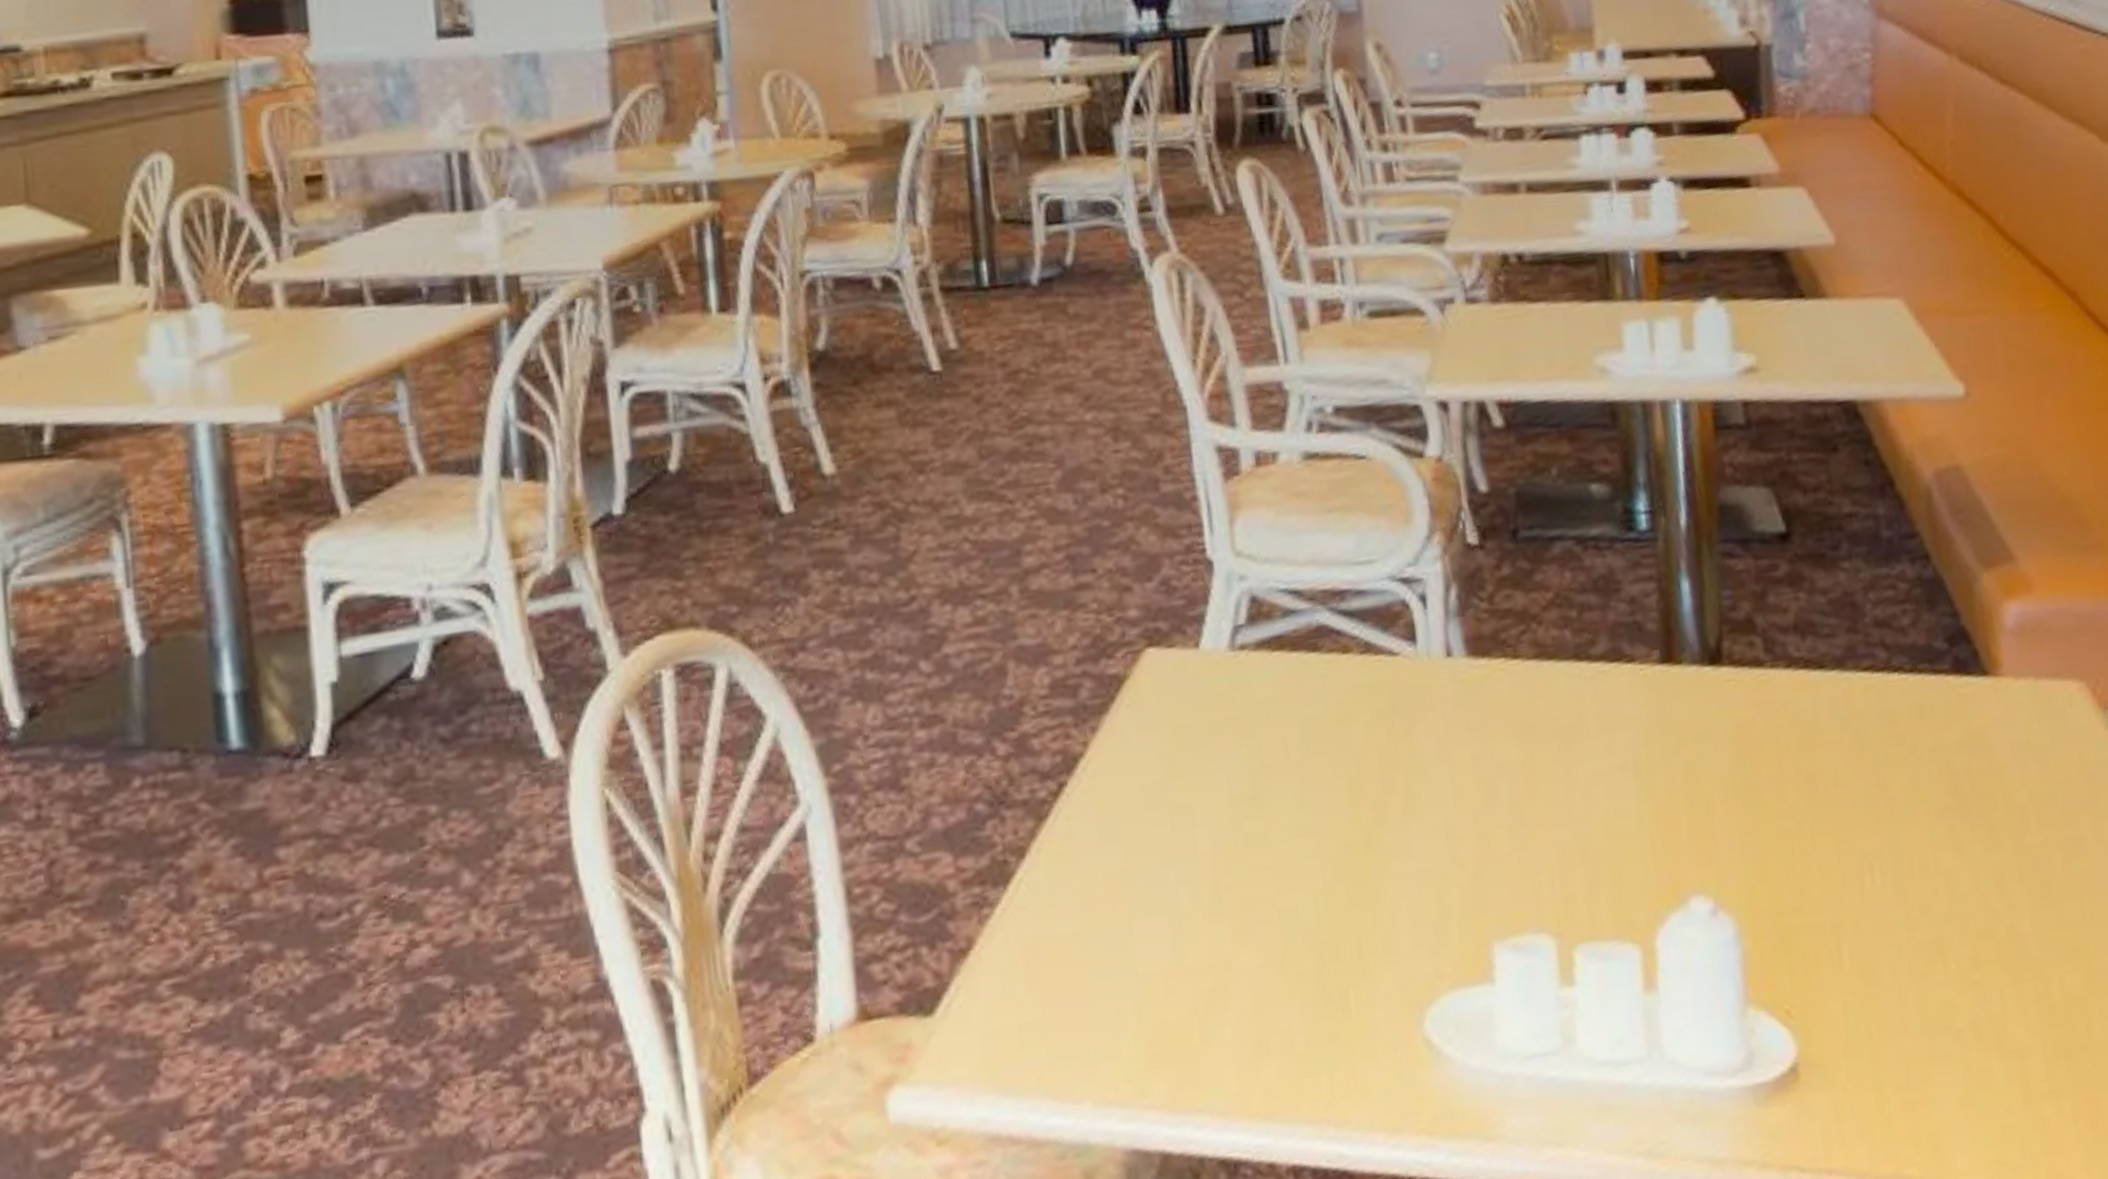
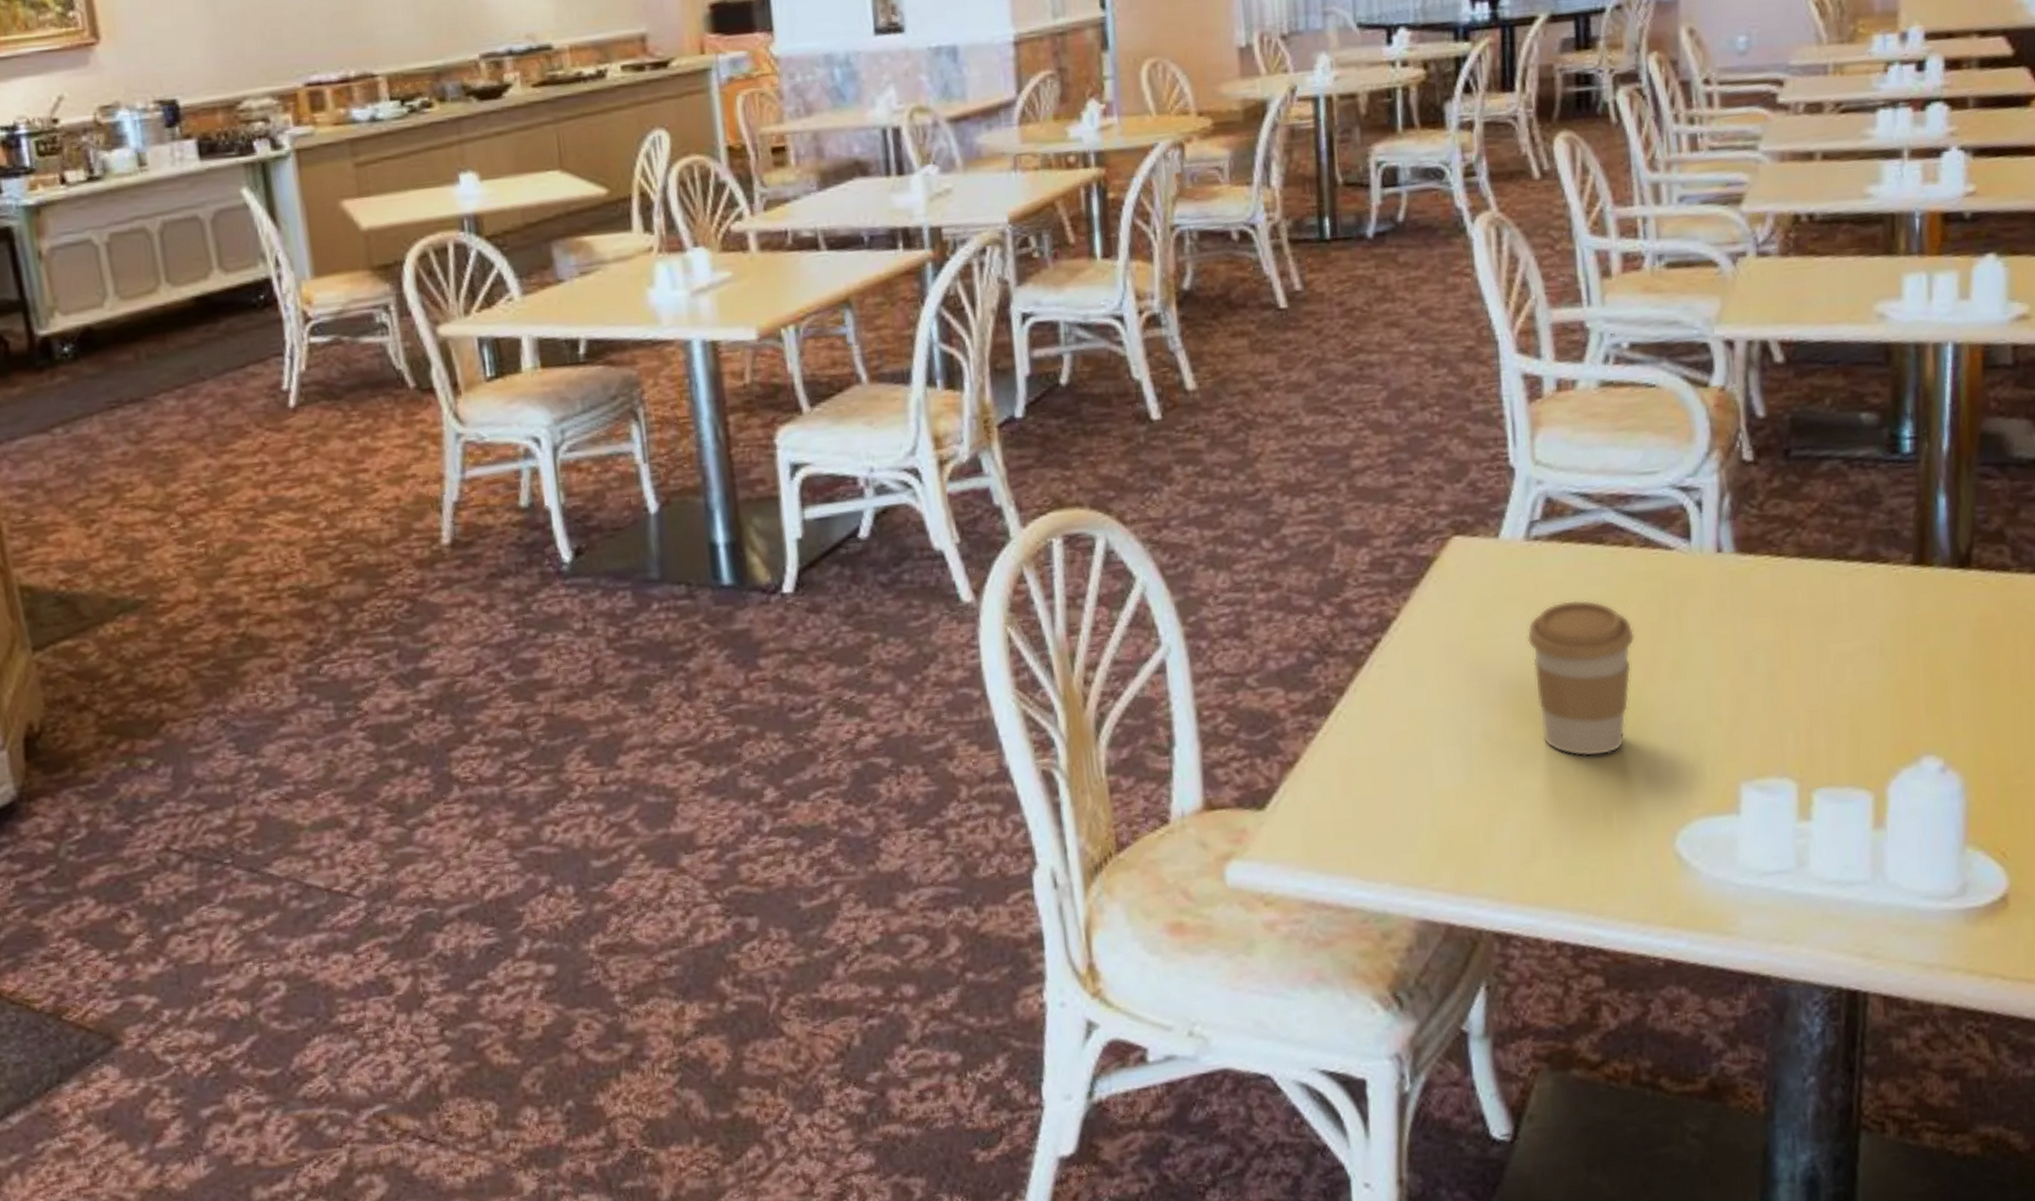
coffee cup: none [1237,721,1362,921] -> present [1526,599,1635,757]

